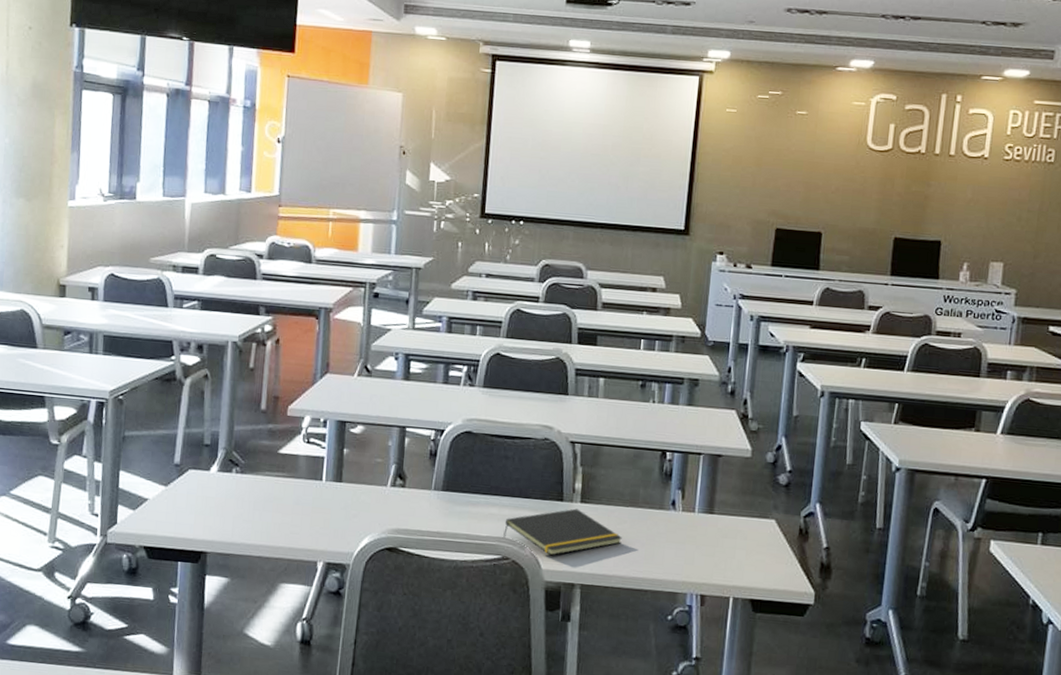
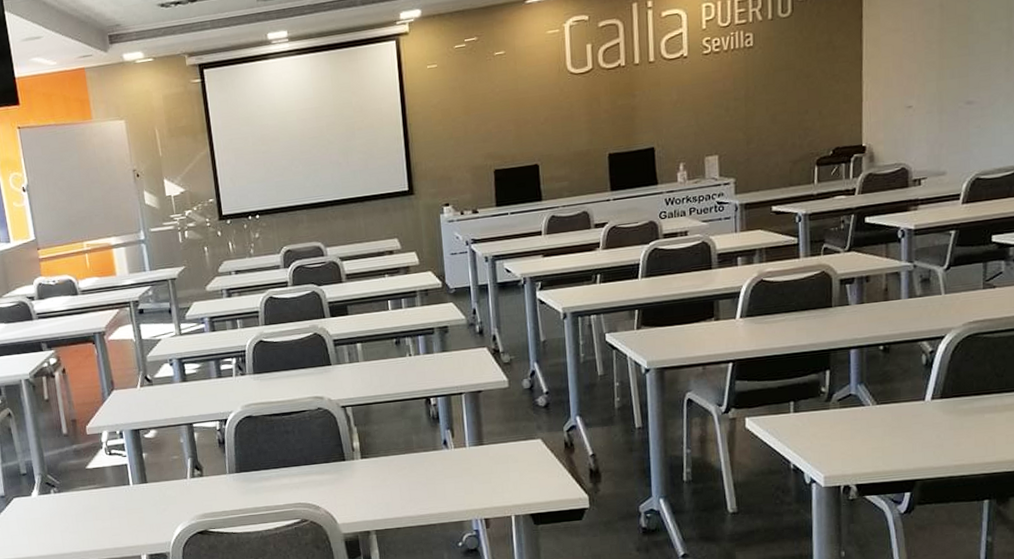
notepad: present [502,508,622,556] -> none [297,465,405,511]

